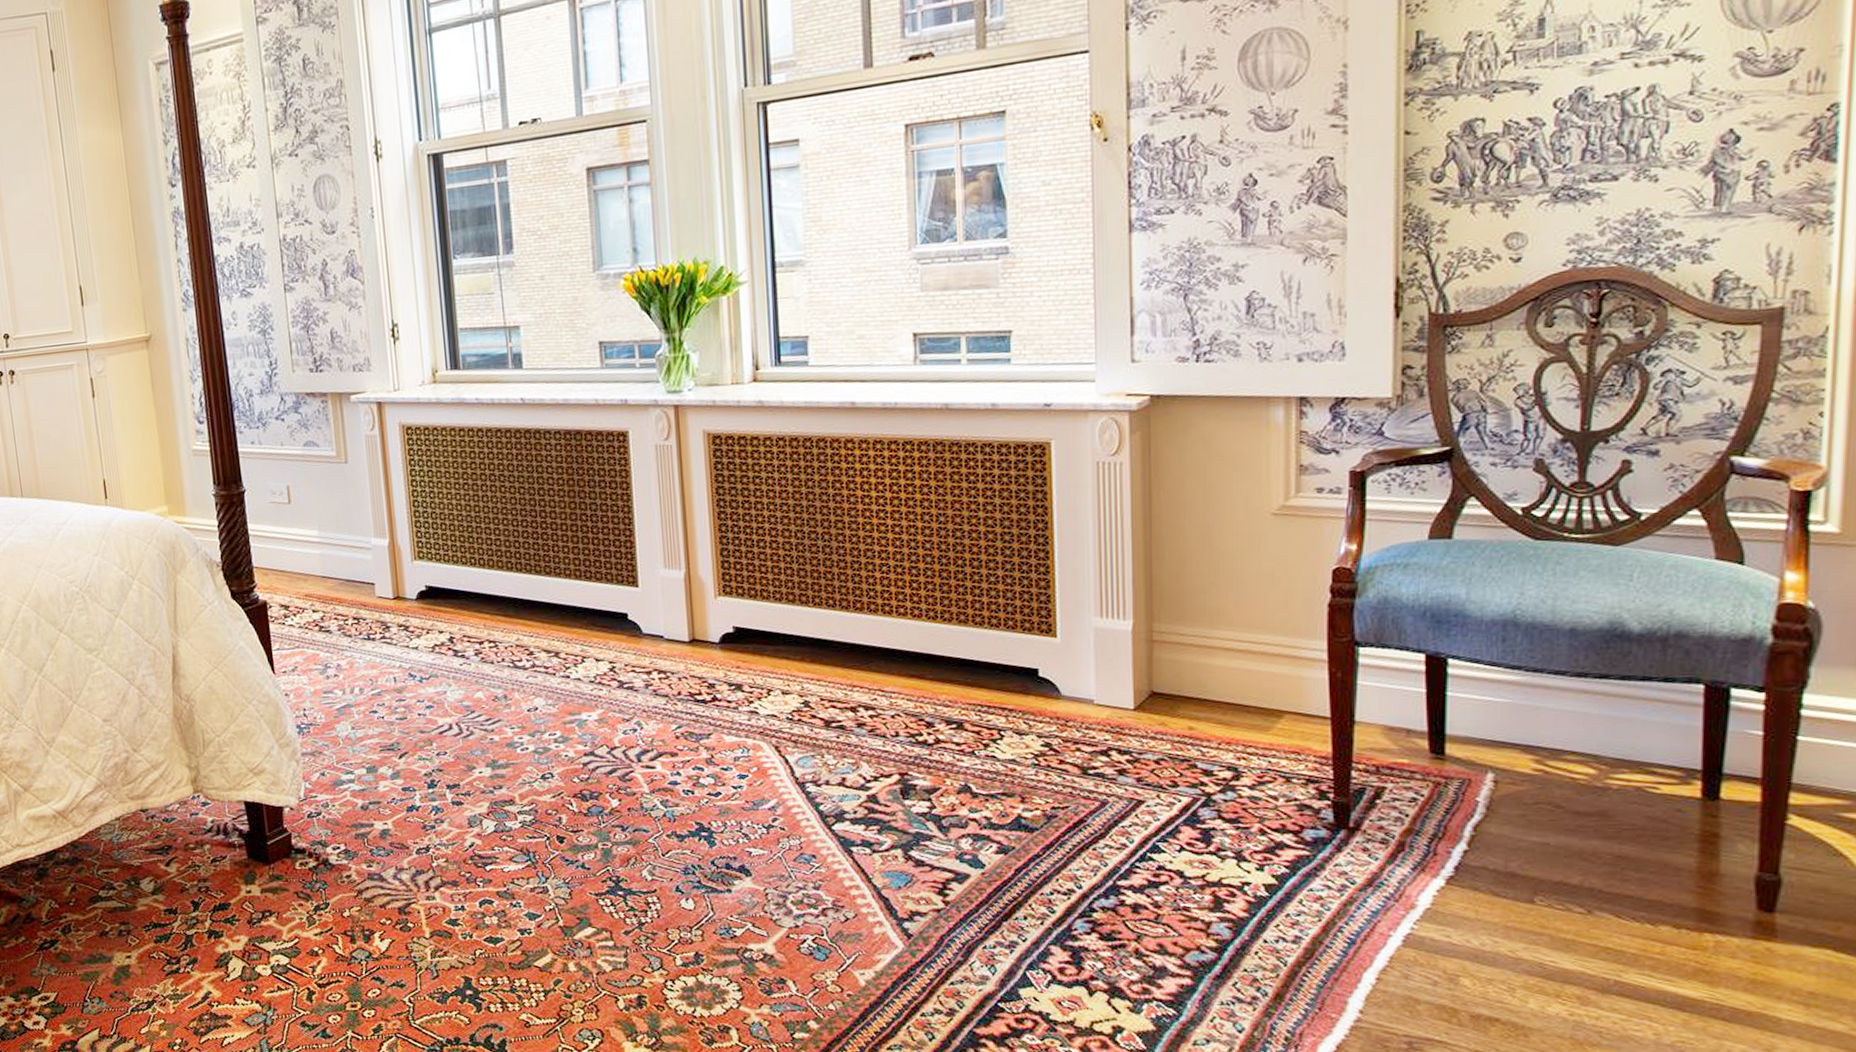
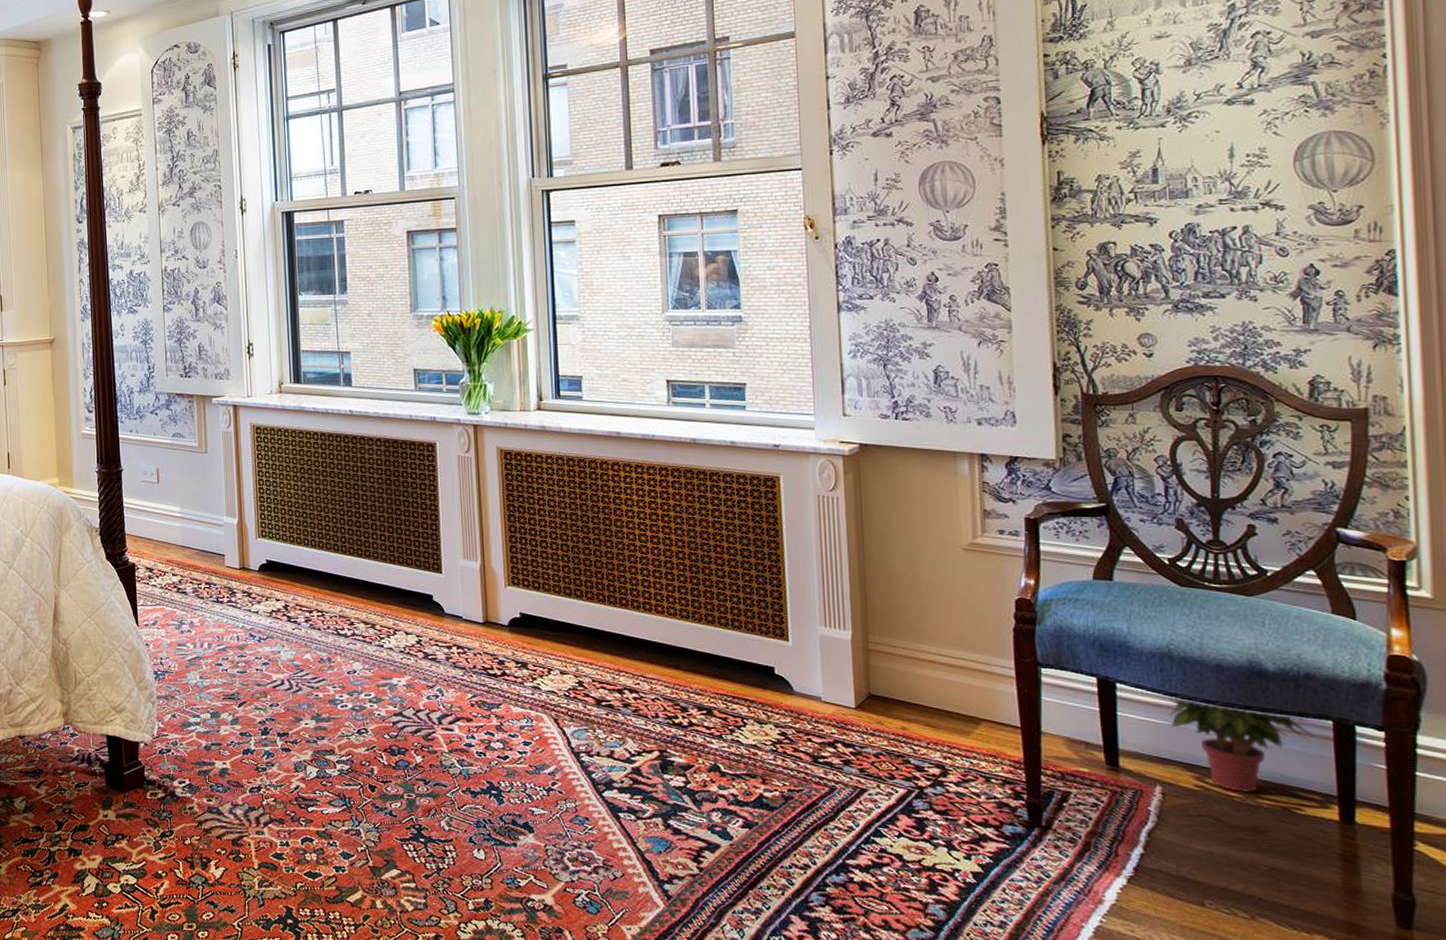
potted plant: none [1508,671,1679,775] -> present [1168,698,1313,793]

